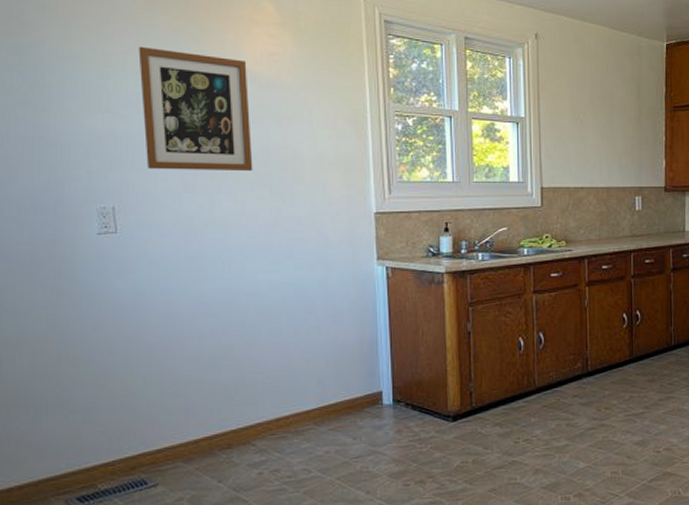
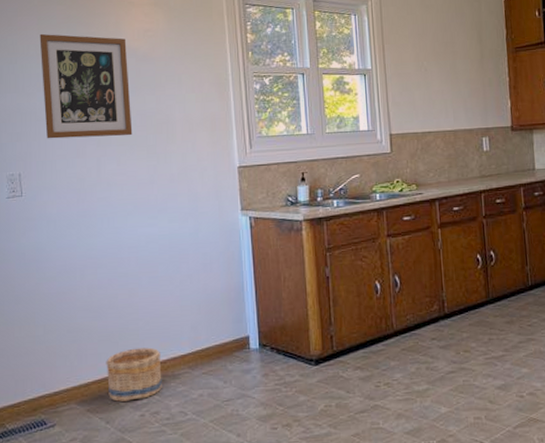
basket: none [218,402,284,459] -> present [106,347,162,402]

